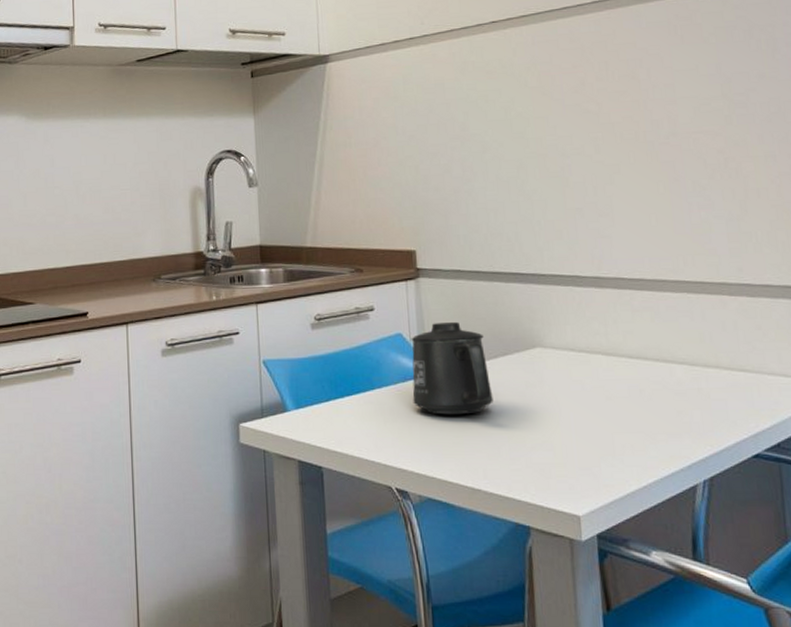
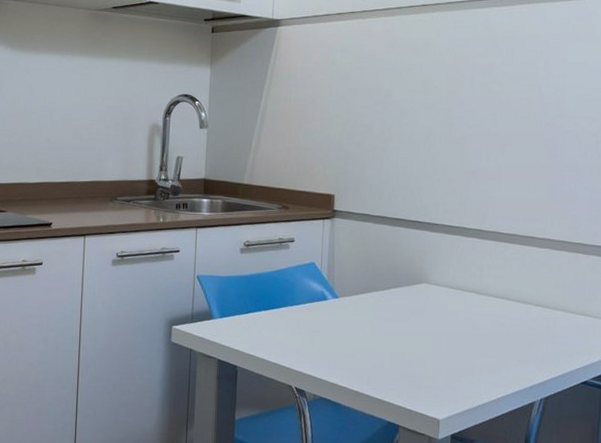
mug: present [411,321,493,415] -> none [317,256,383,332]

